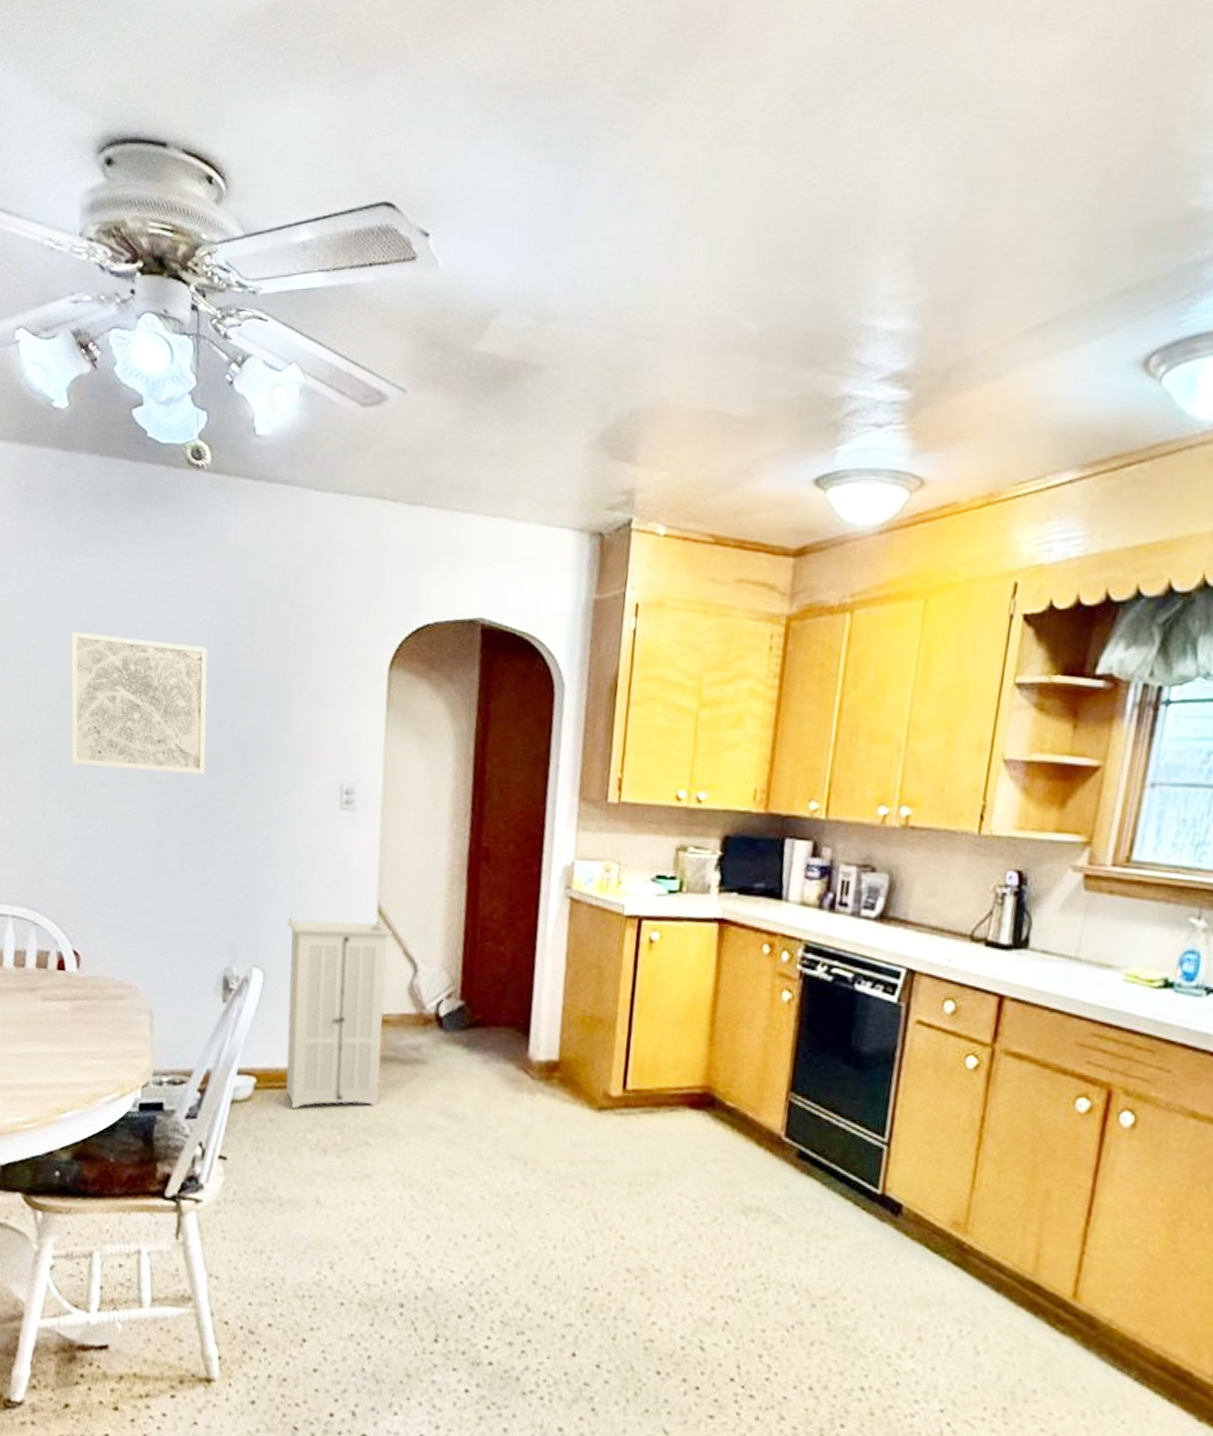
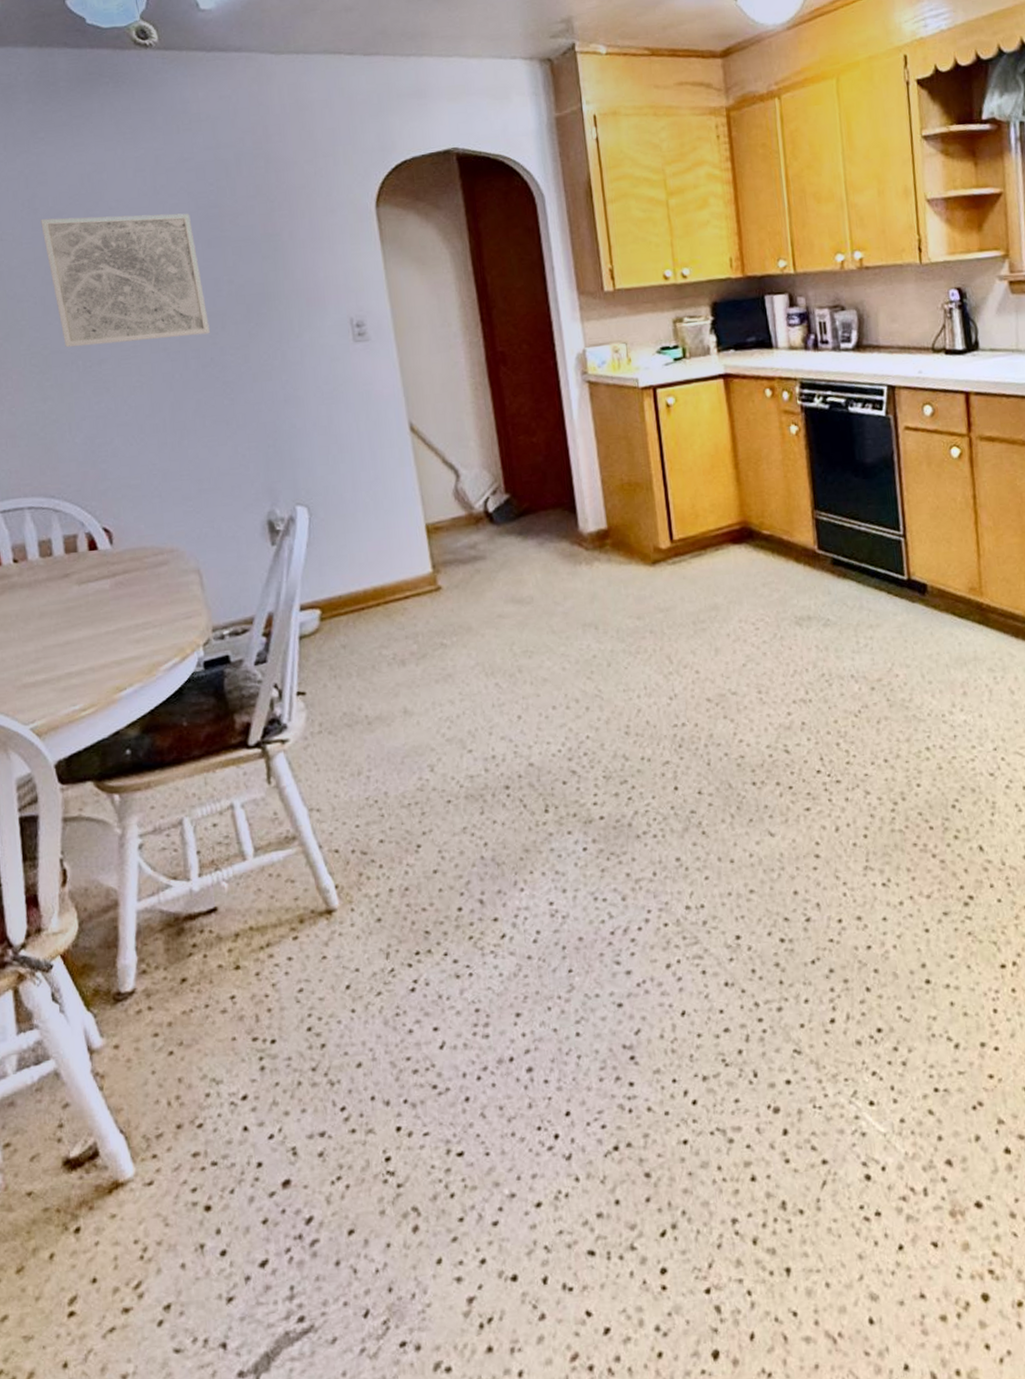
storage cabinet: present [285,918,393,1109] -> none [321,438,447,630]

